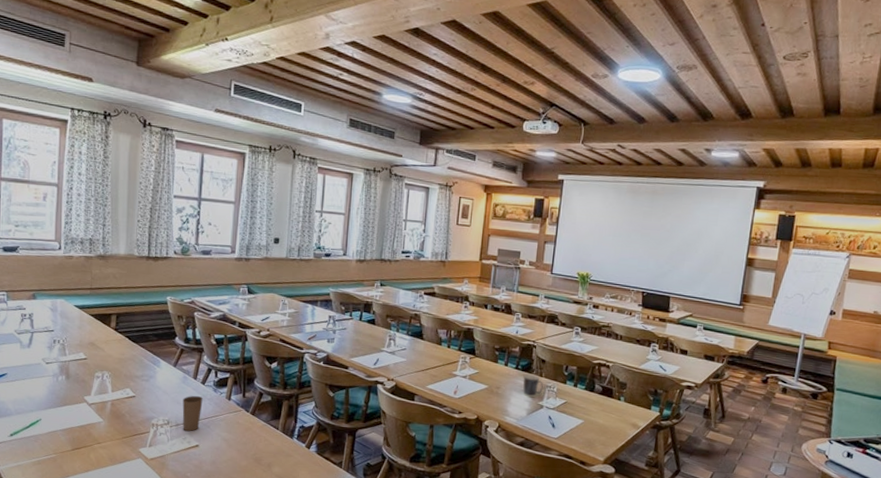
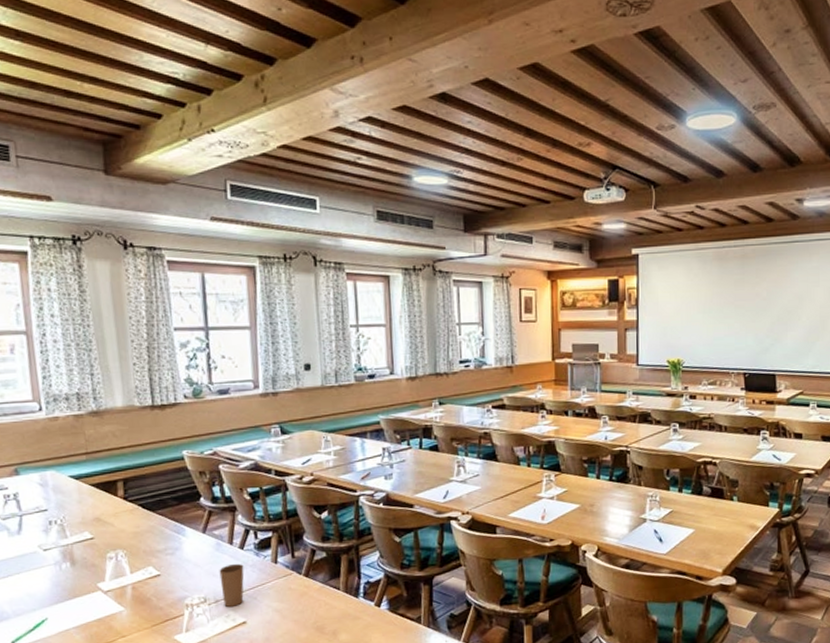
mug: present [523,374,543,398] -> none [619,484,643,512]

